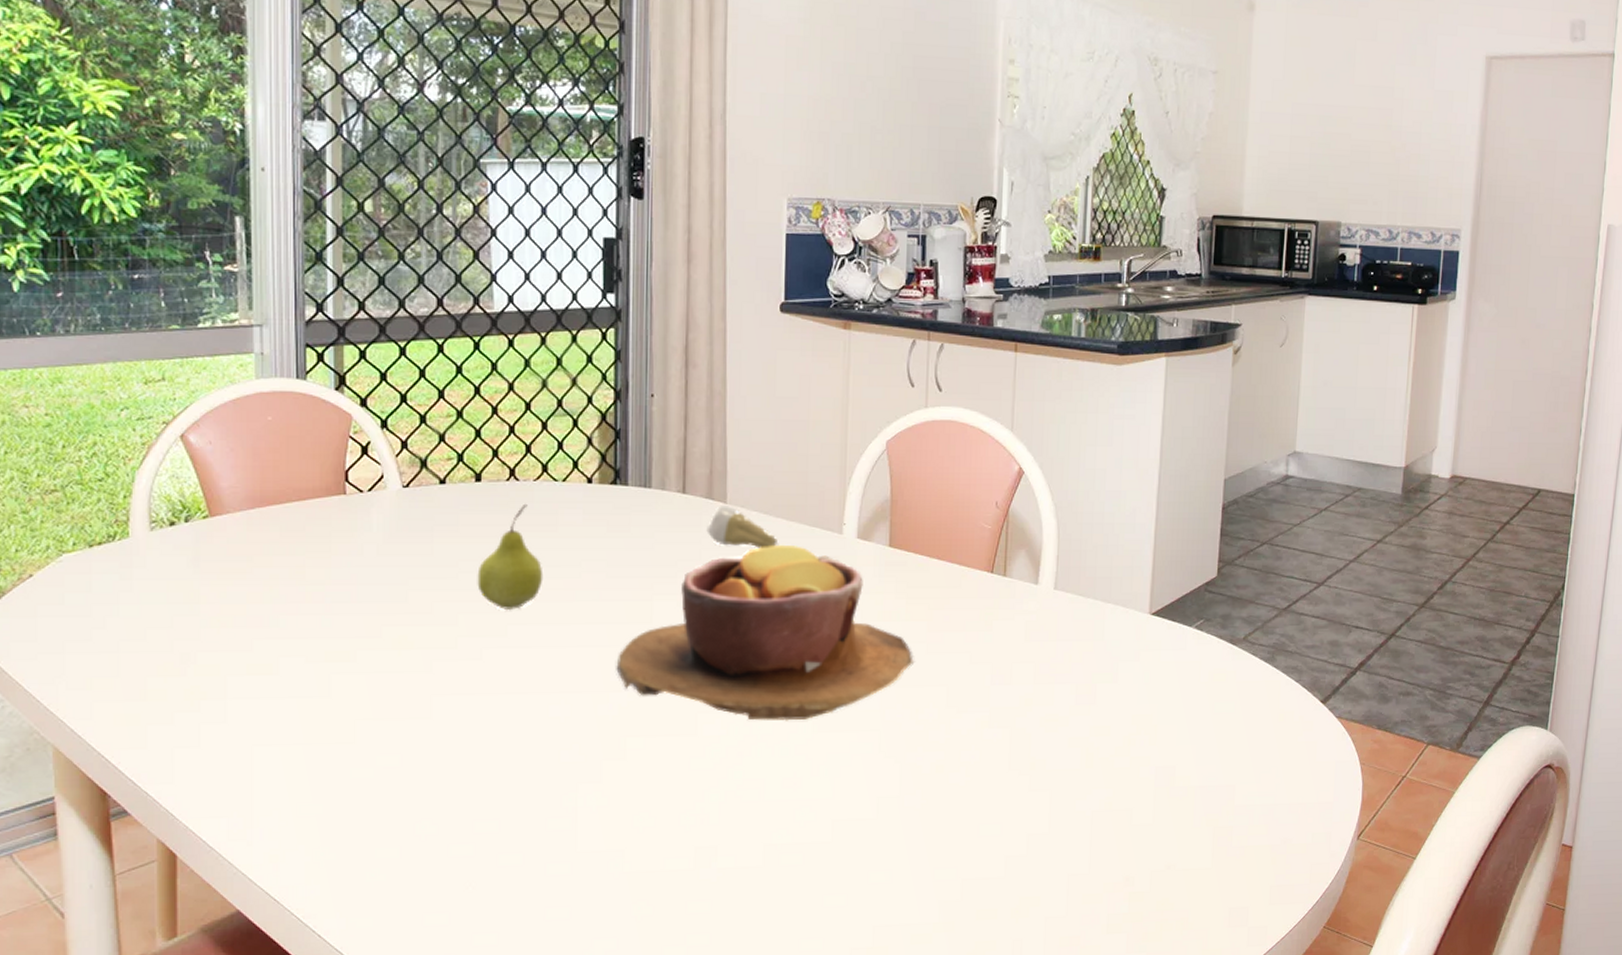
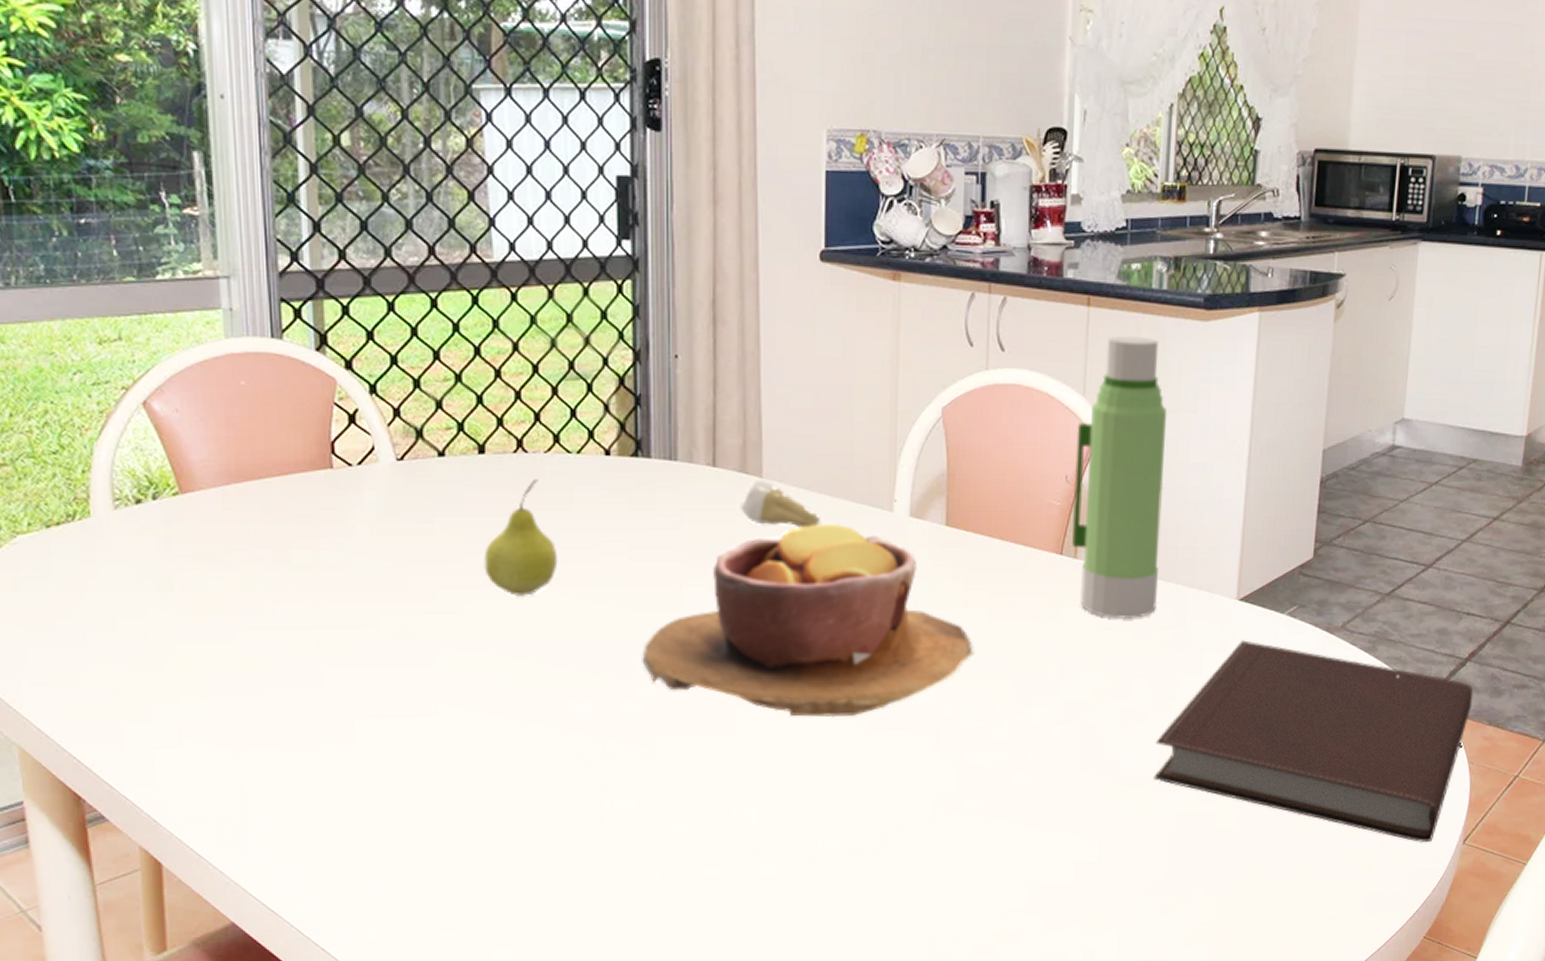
water bottle: none [1001,378,1086,632] -> present [1072,336,1168,620]
notebook: none [1076,651,1364,838] -> present [1153,640,1474,842]

